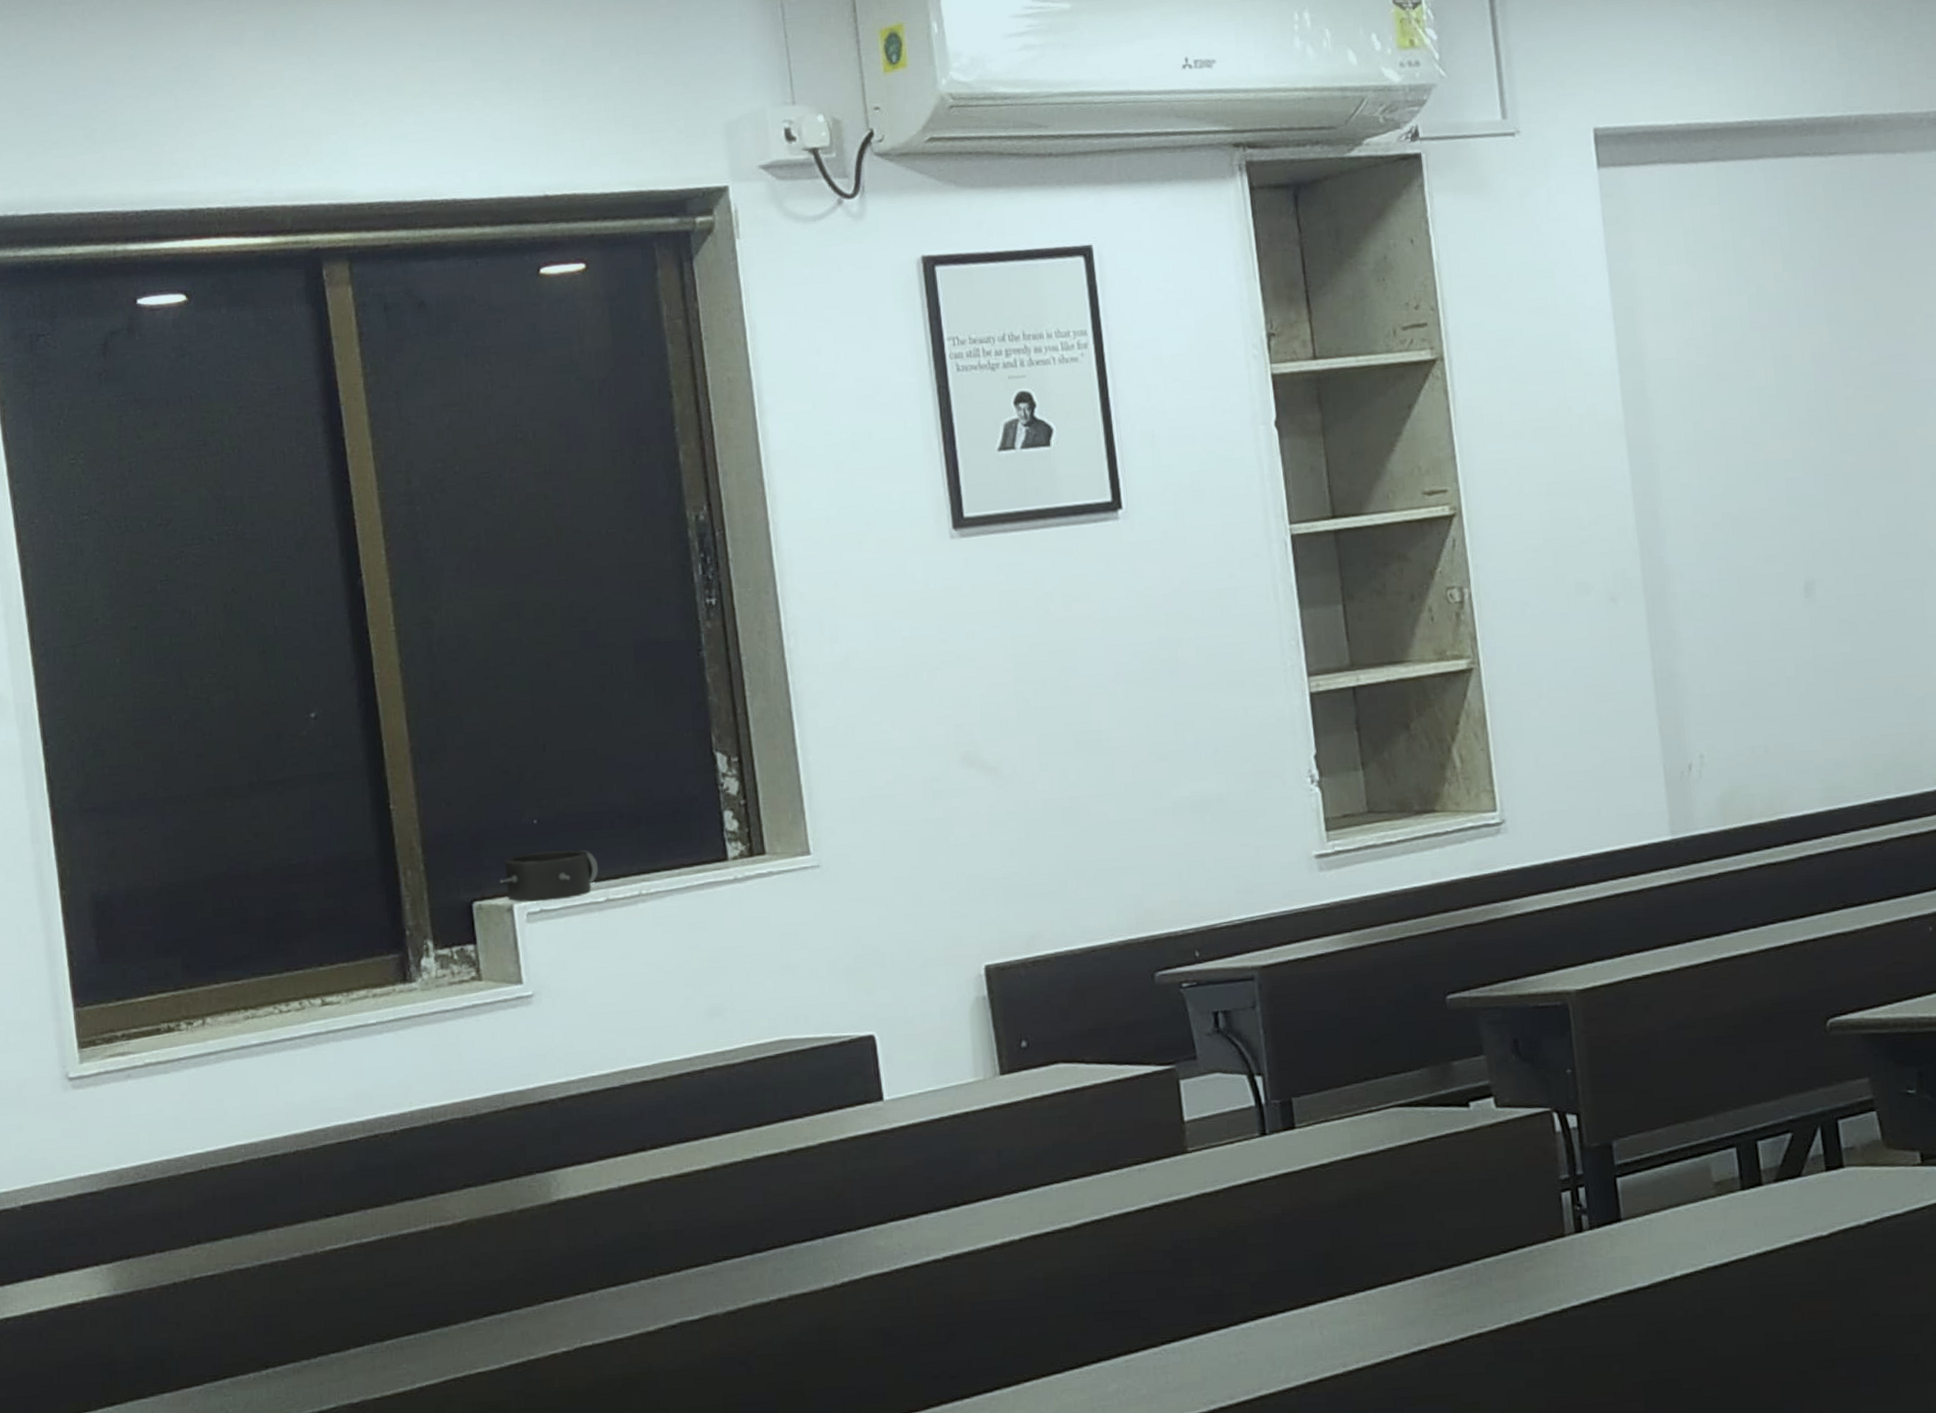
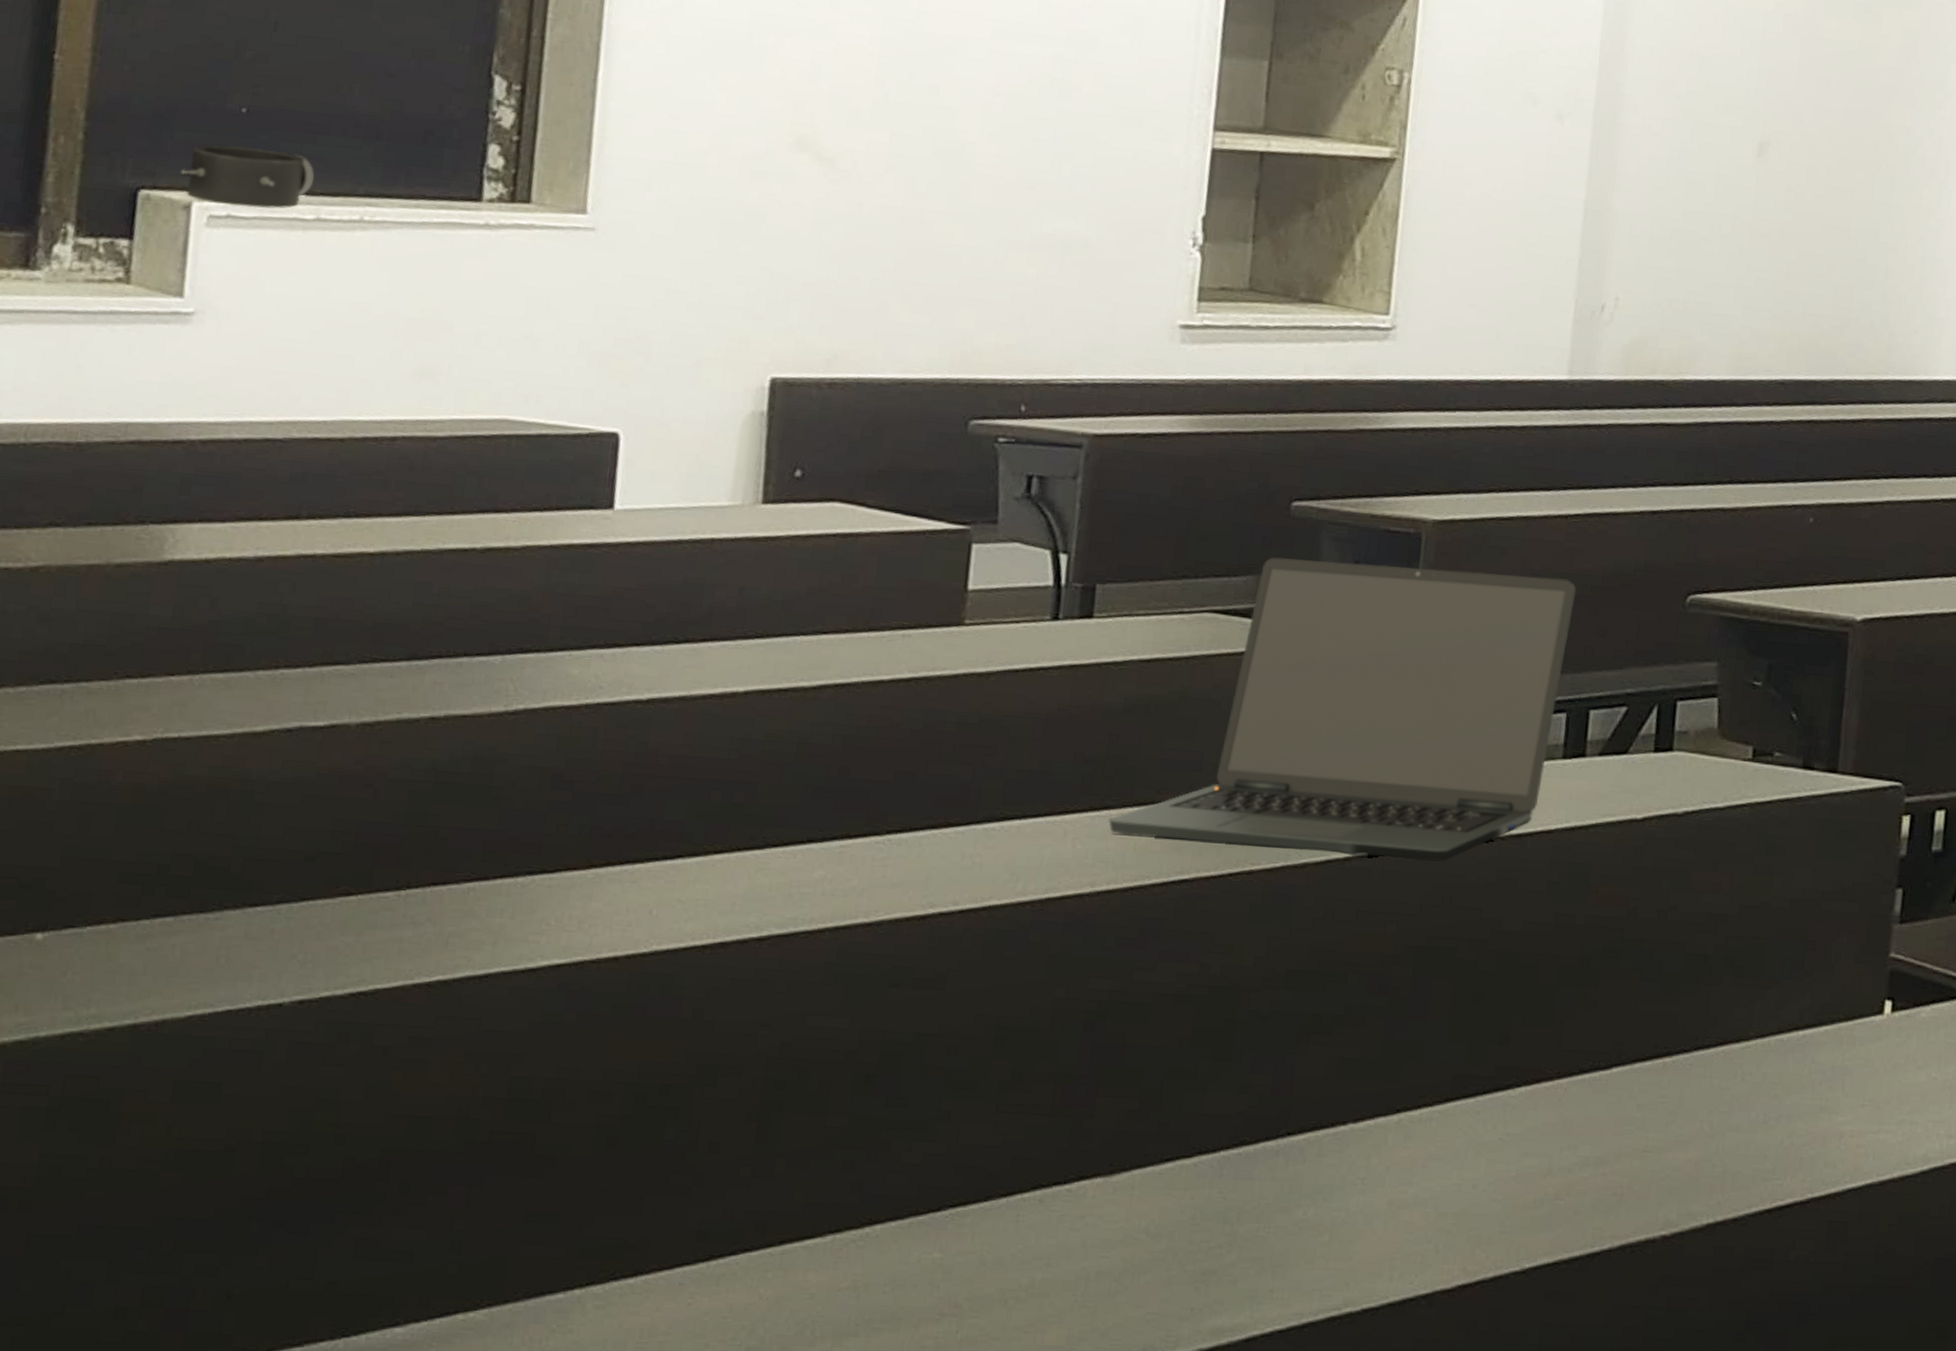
laptop: none [1346,1023,1727,1317] -> present [1109,557,1577,862]

